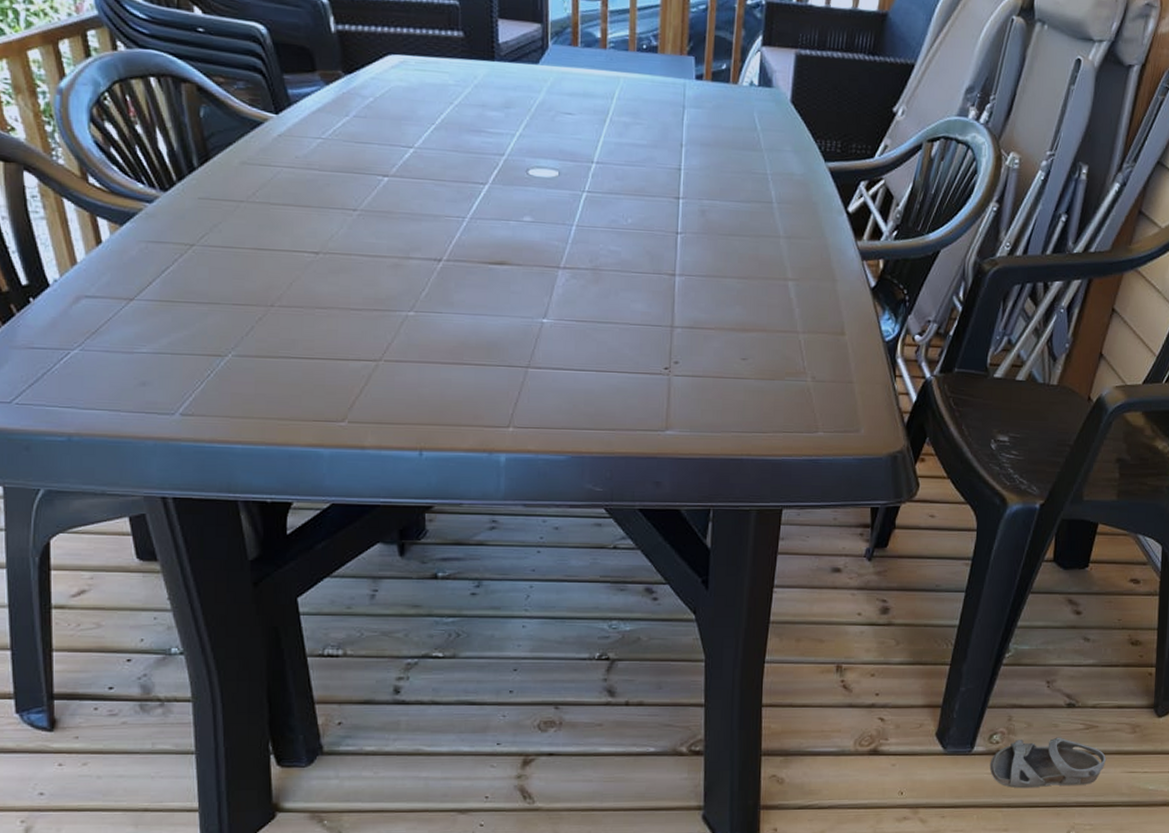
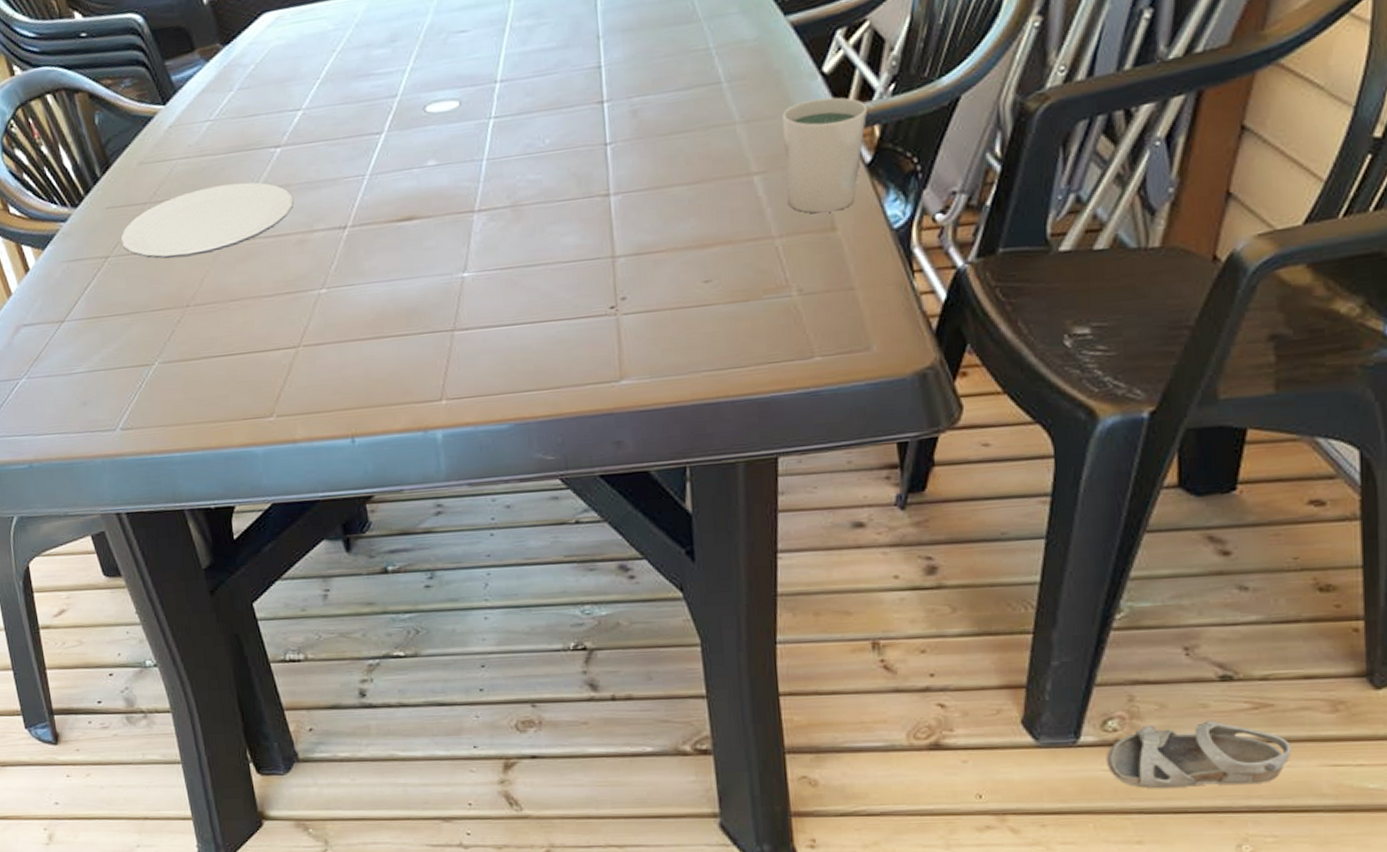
plate: none [209,199,395,260] -> present [120,182,294,259]
cup: none [812,230,877,320] -> present [782,97,868,214]

